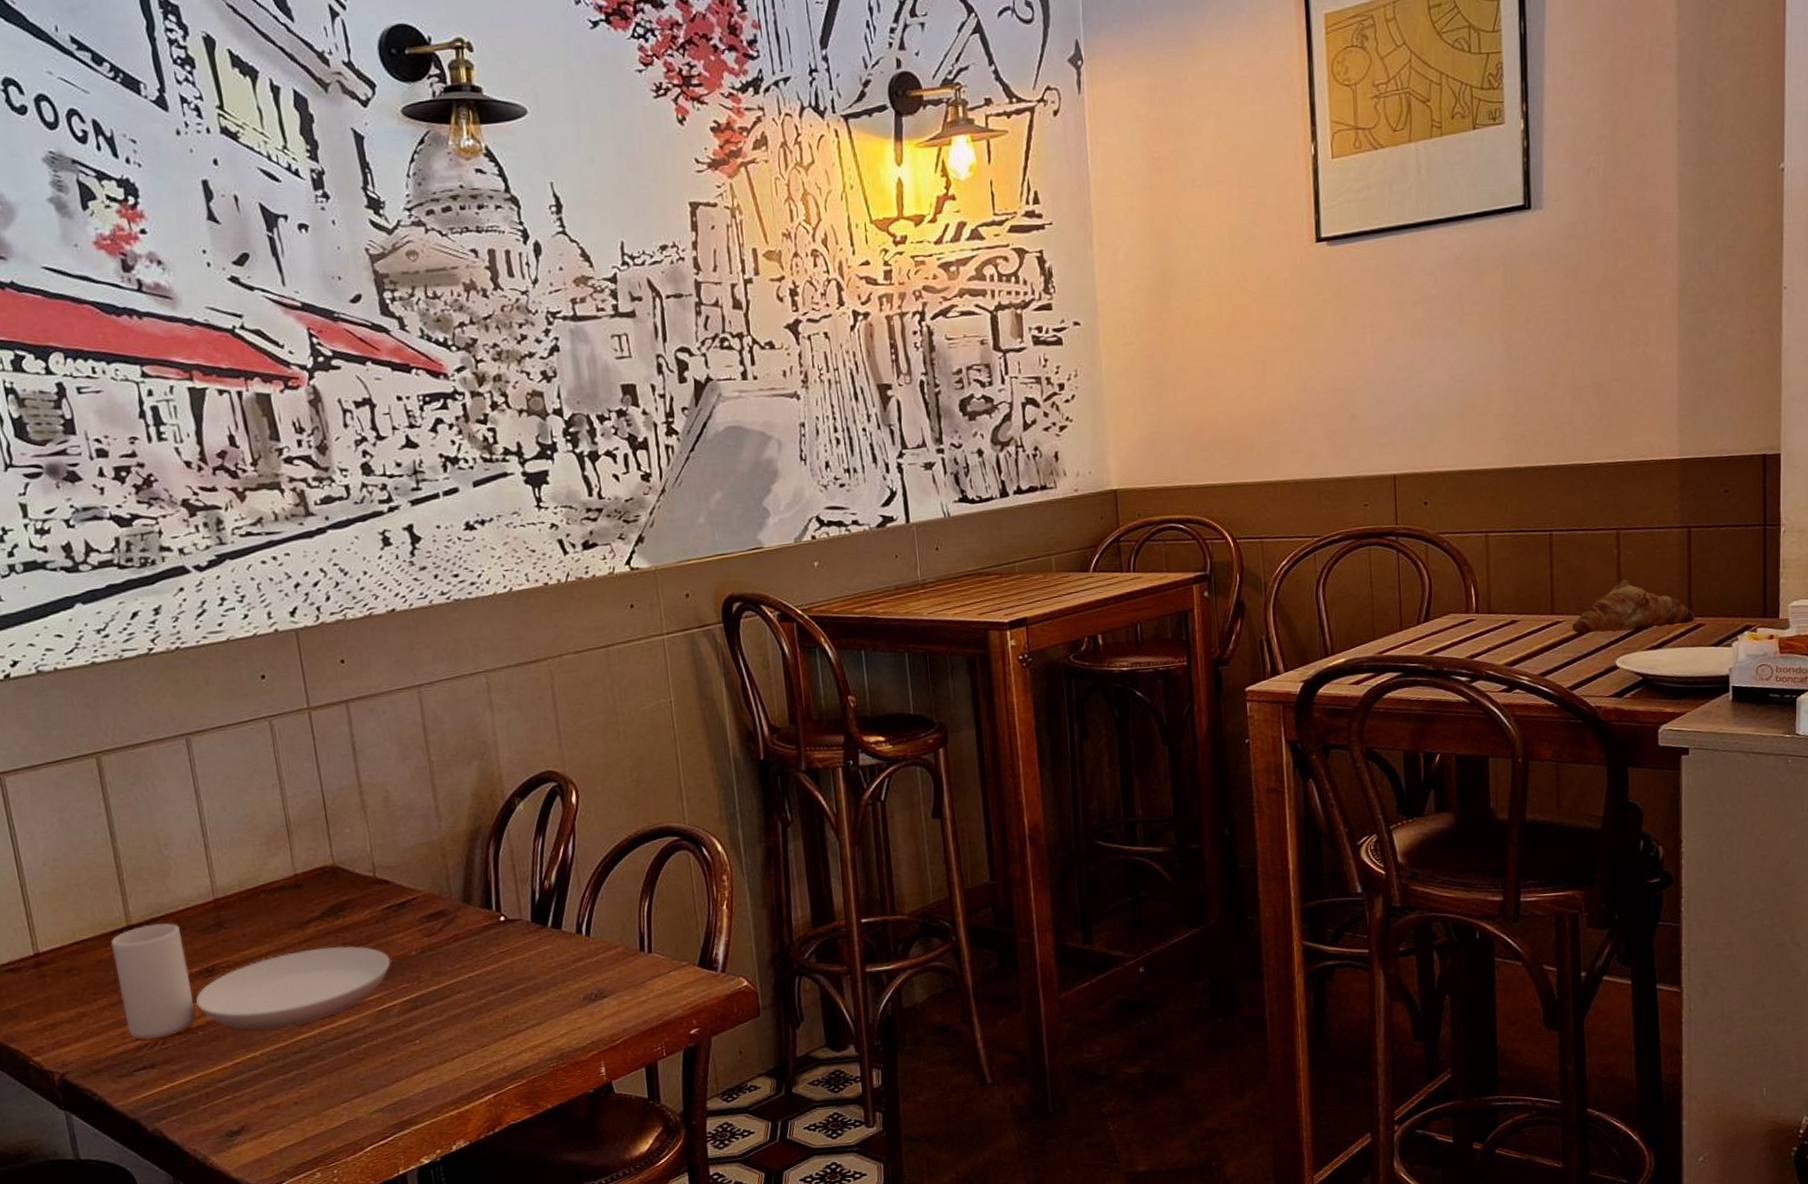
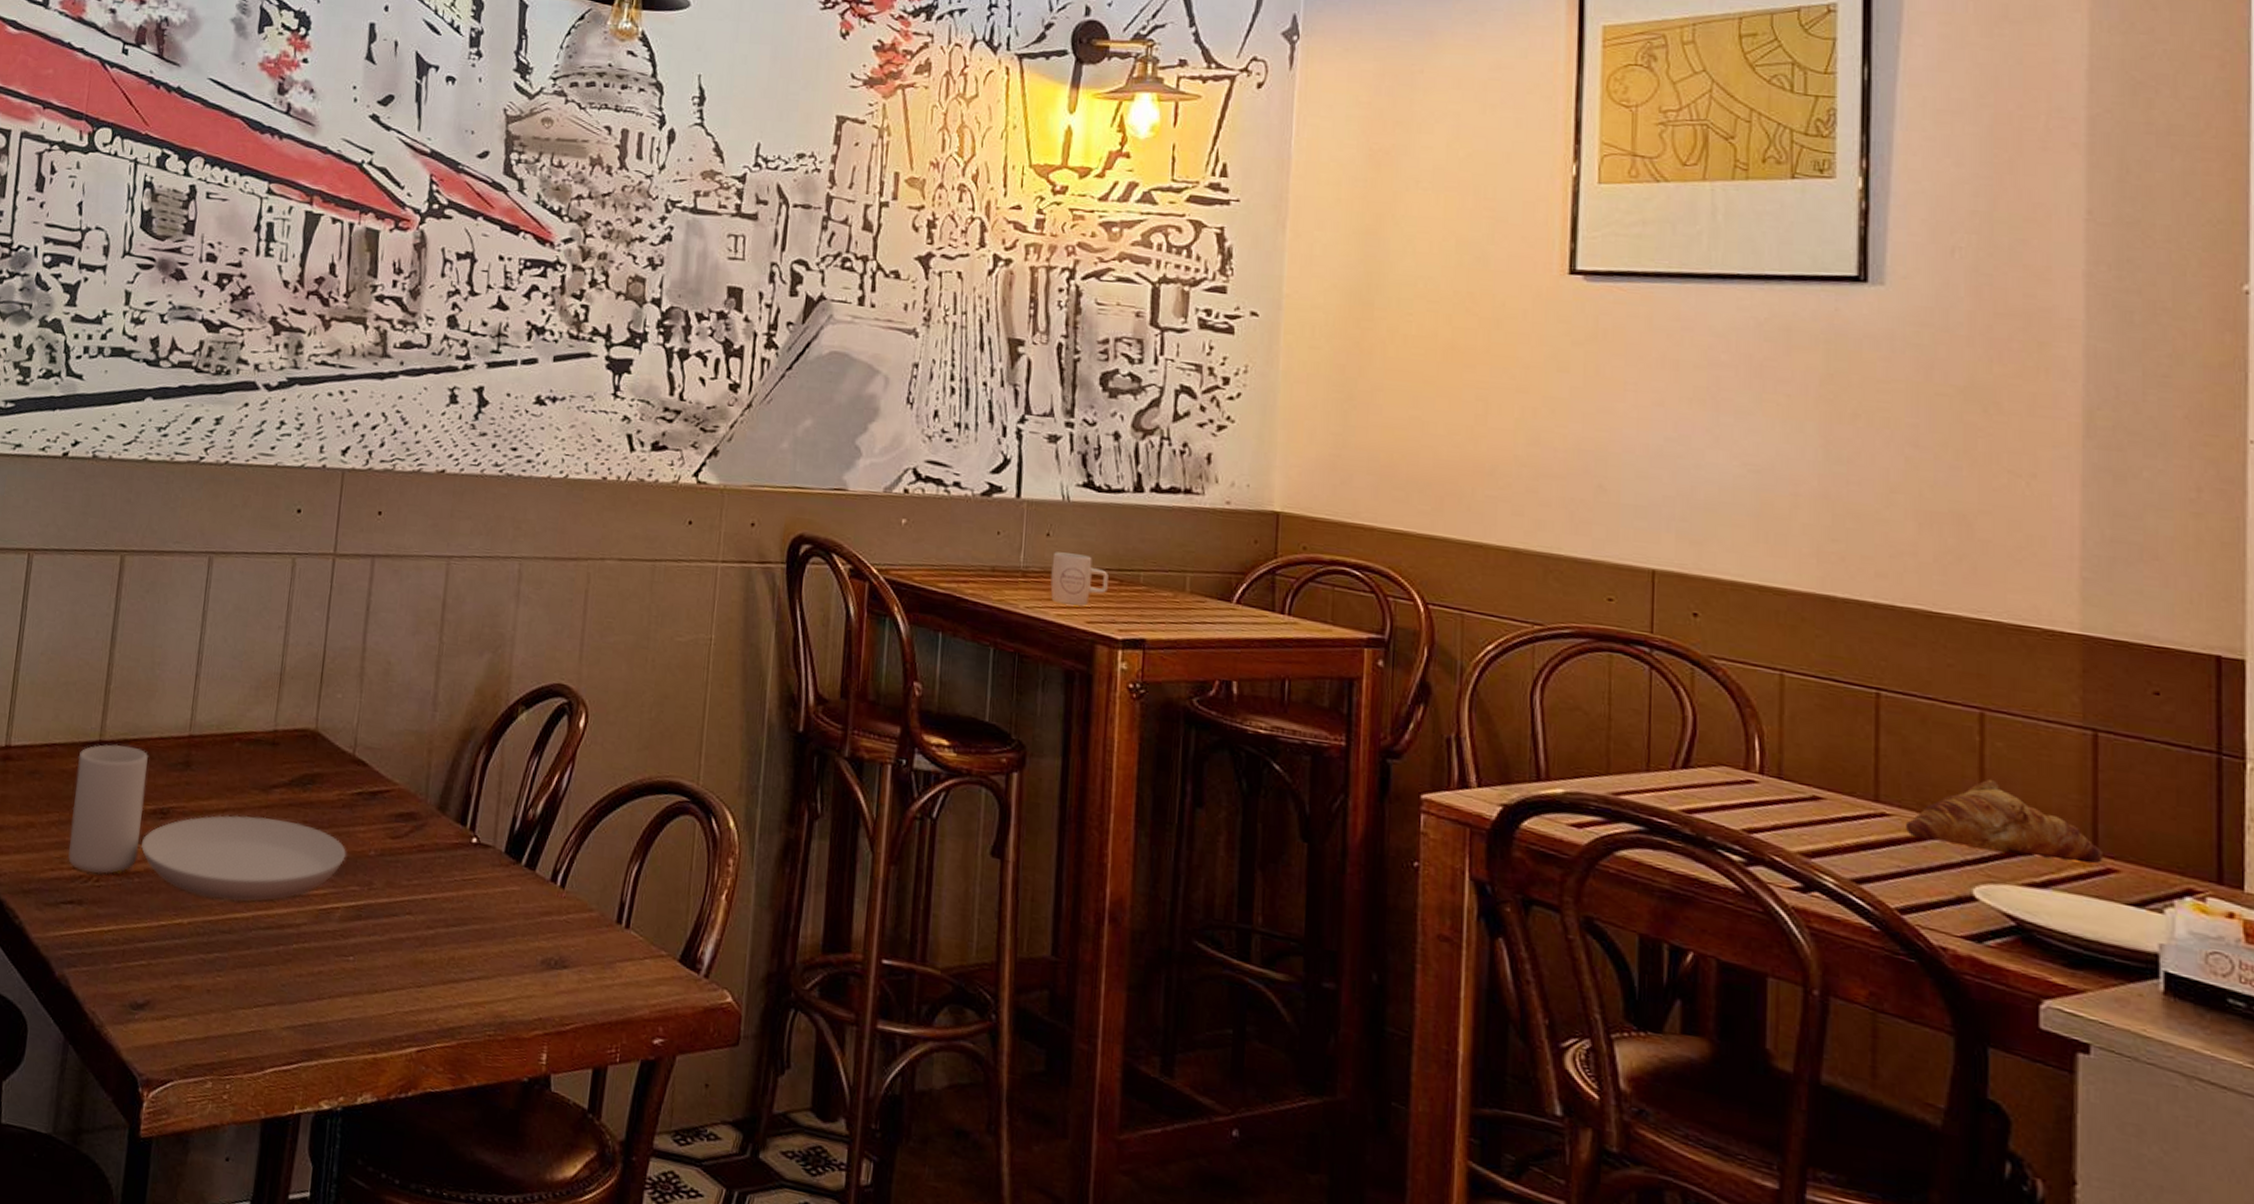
mug: none [943,559,991,604] -> present [1050,551,1109,607]

